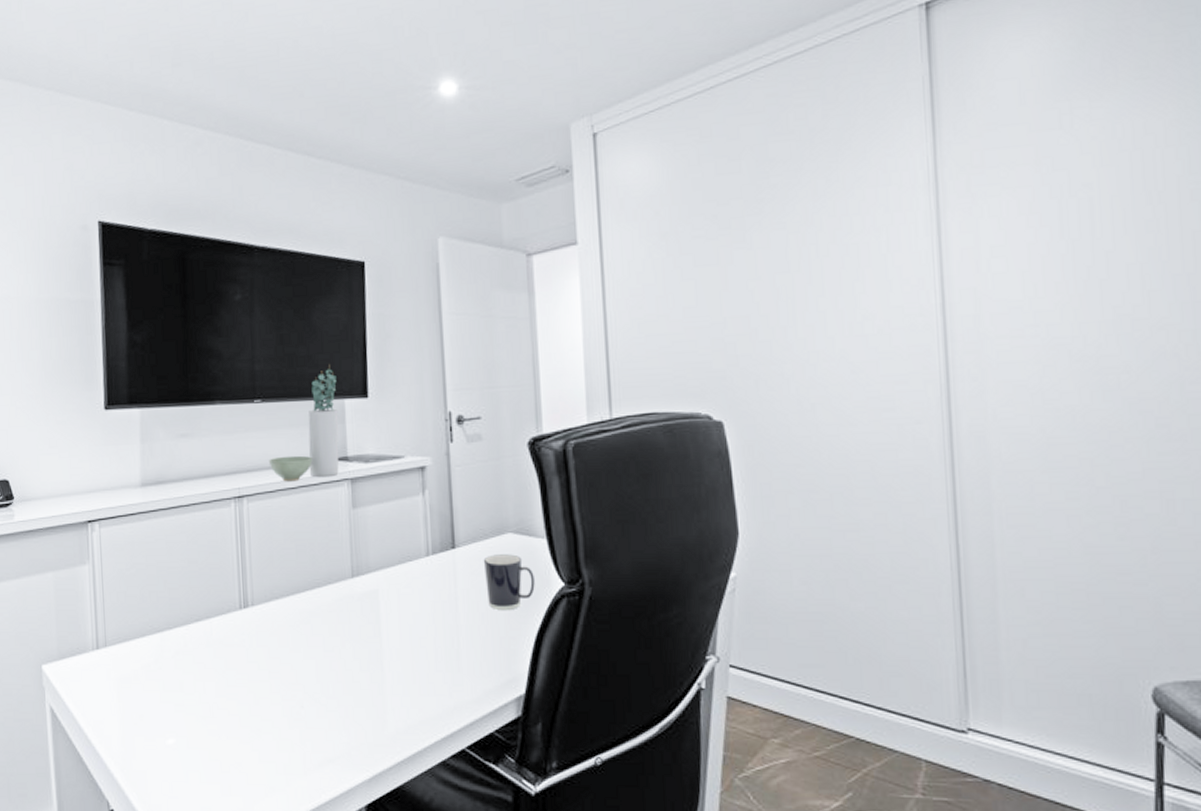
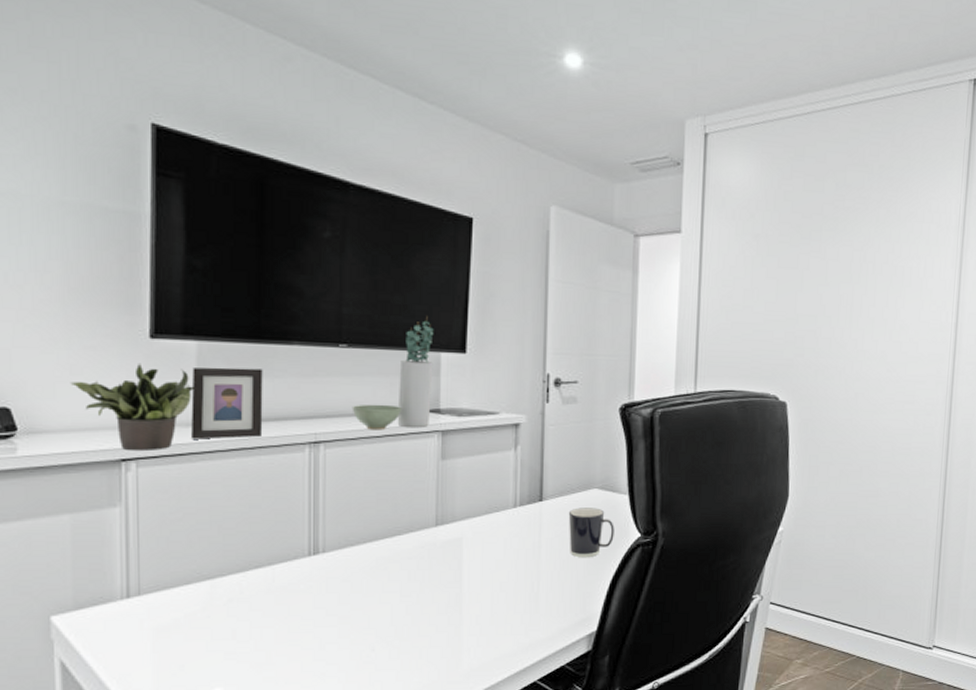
potted plant: none [49,432,140,513] -> present [70,363,194,452]
picture frame: none [137,429,195,499] -> present [191,367,263,440]

